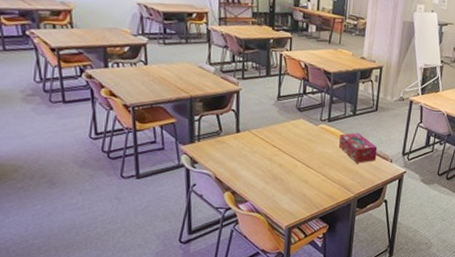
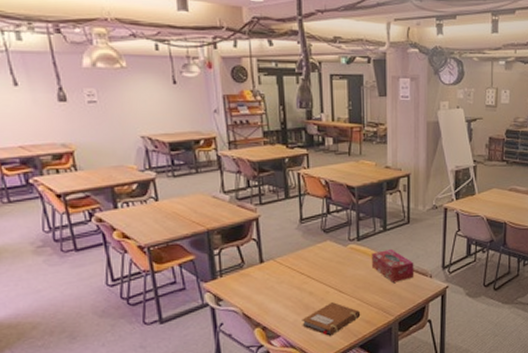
notebook: none [269,175,324,206] -> present [302,302,361,336]

